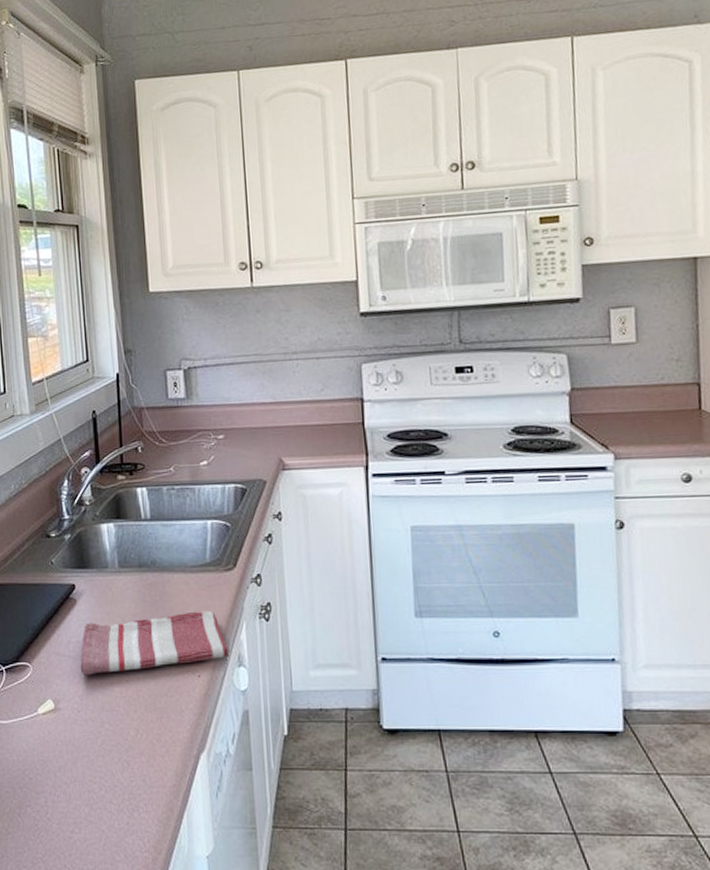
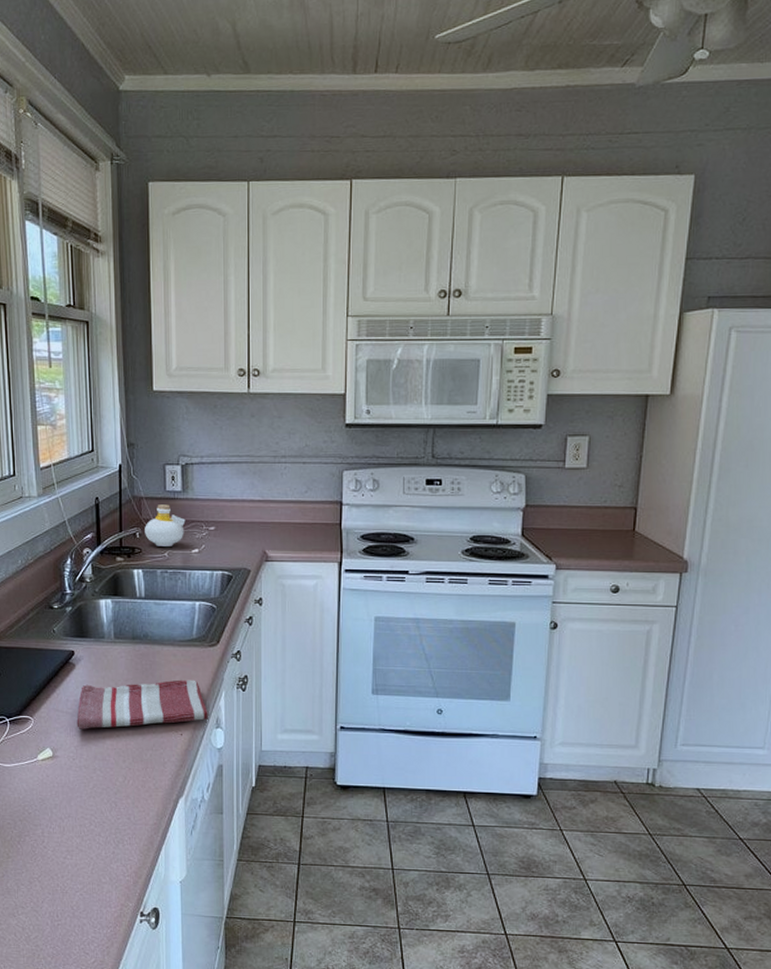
bottle: none [147,413,192,461] -> present [145,504,186,546]

